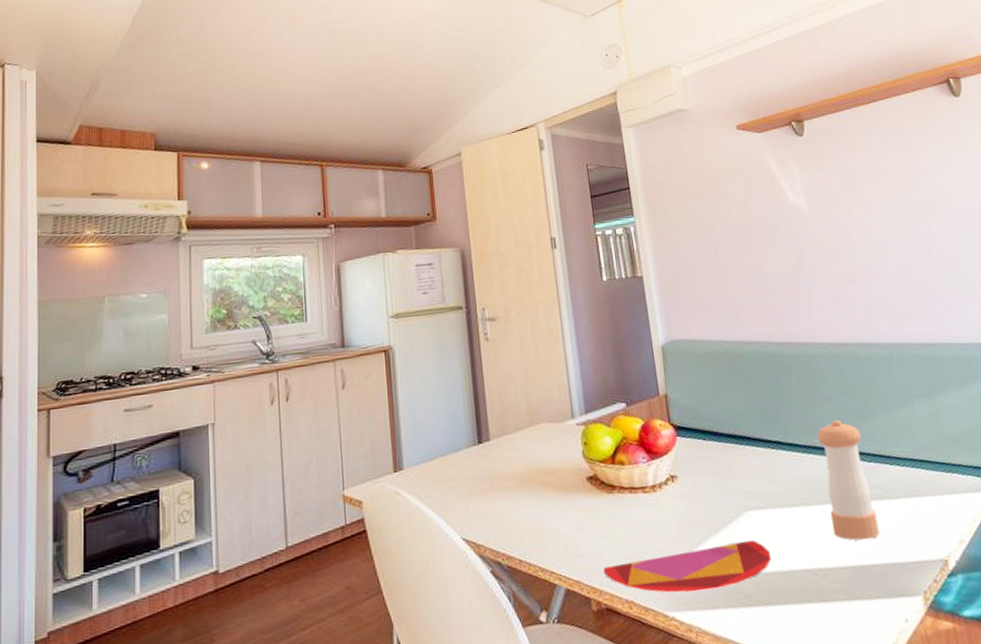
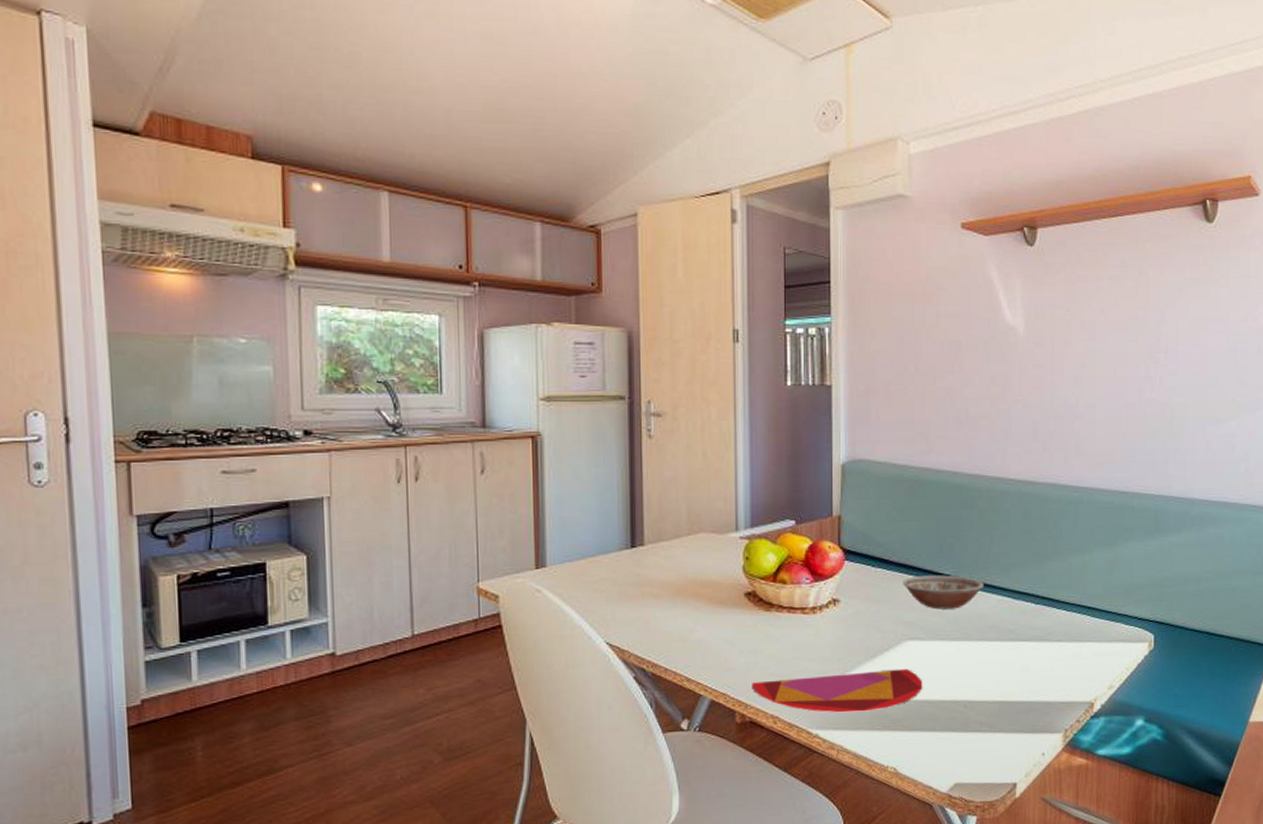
bowl: none [734,441,814,477] -> present [902,575,984,609]
pepper shaker: present [817,419,880,541] -> none [988,559,1034,678]

